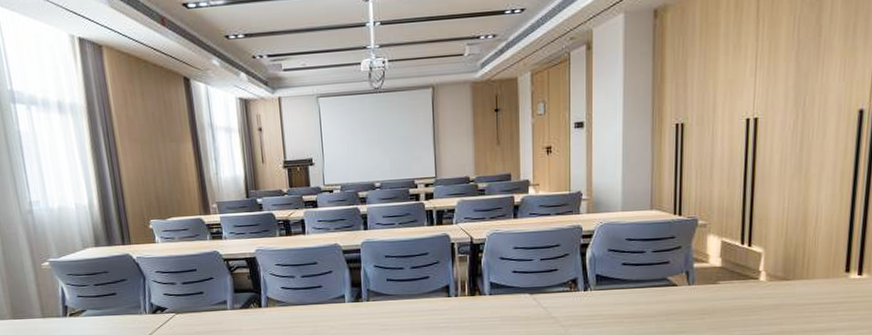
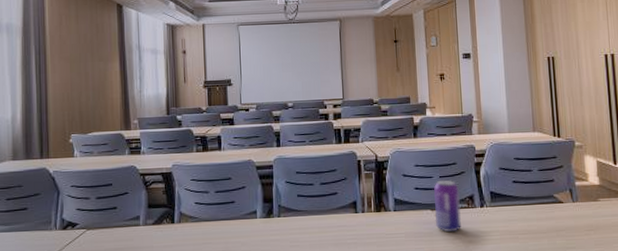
beverage can: none [533,262,563,316] -> present [434,179,462,233]

